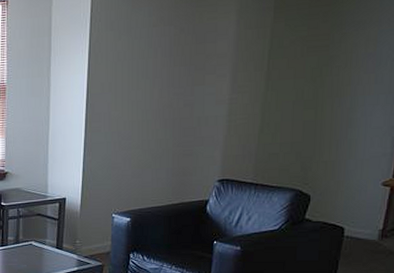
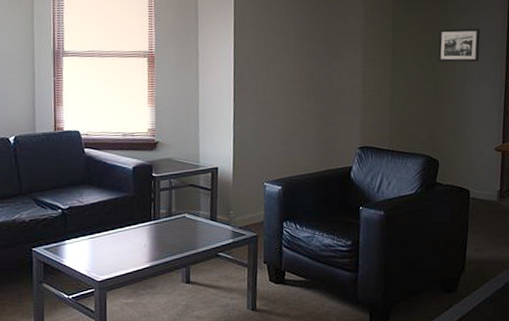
picture frame: none [322,45,381,86] -> present [437,28,481,62]

